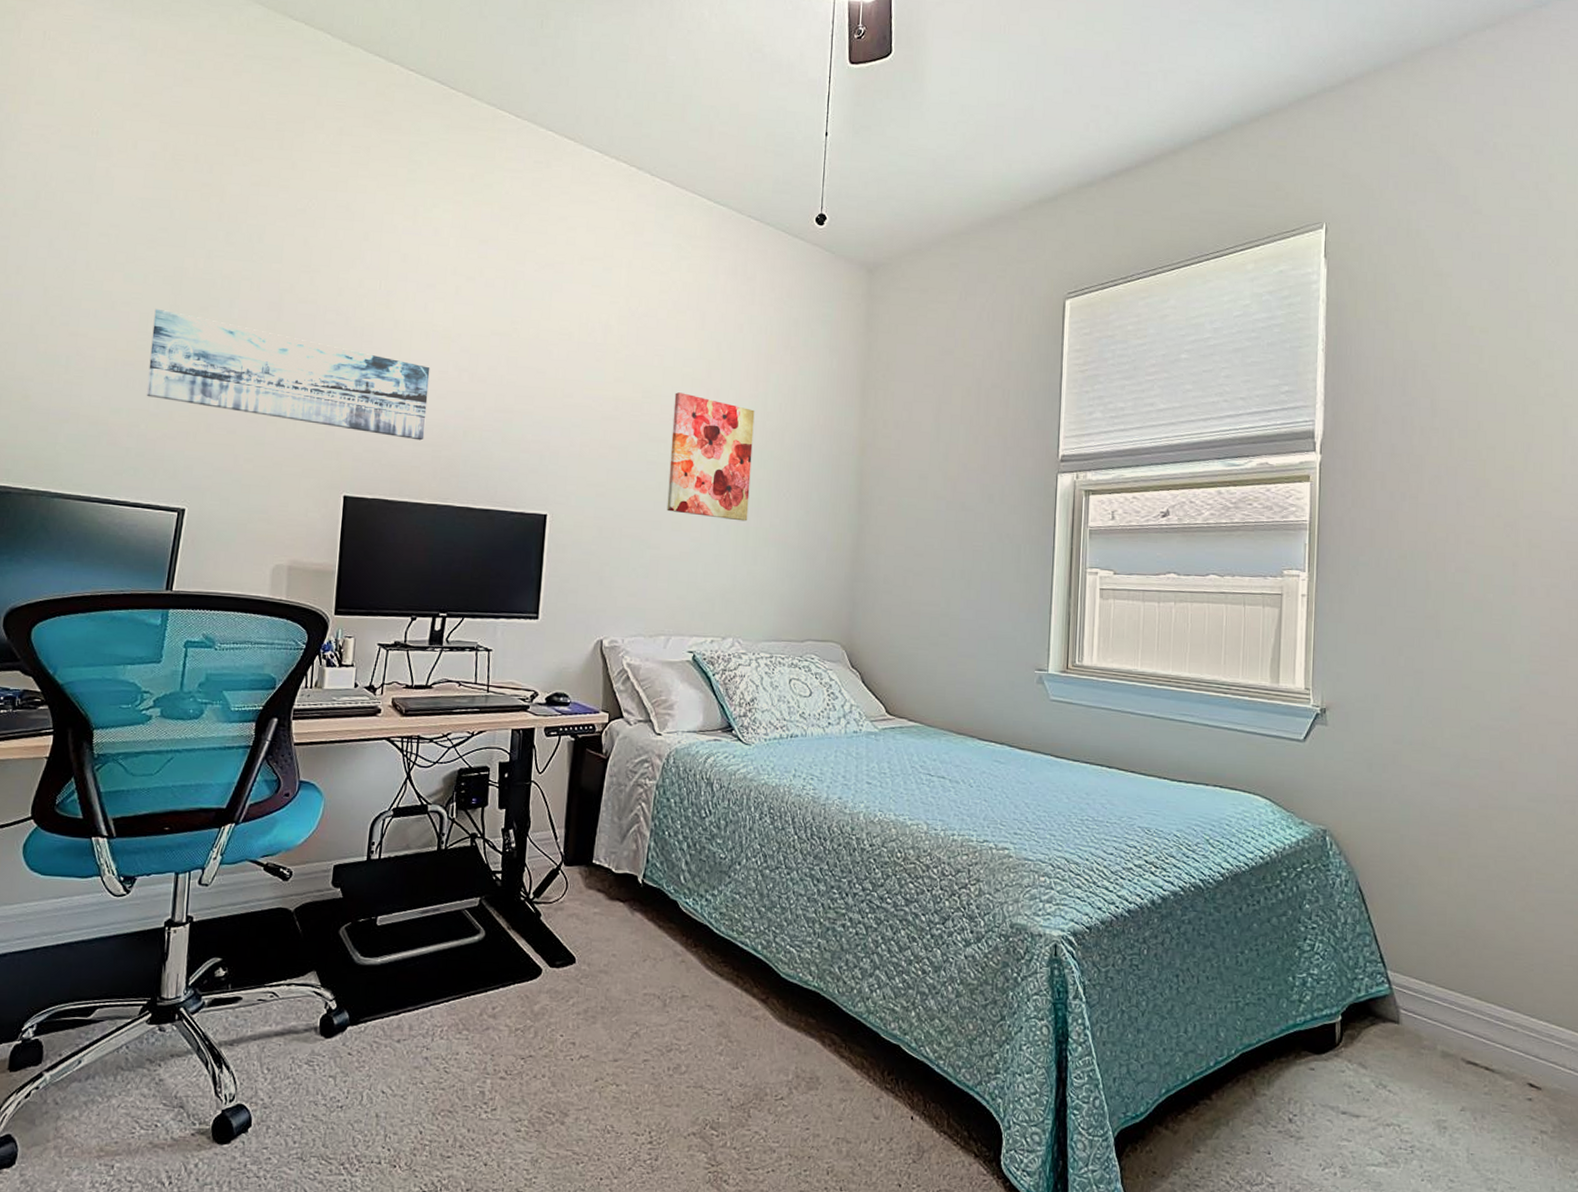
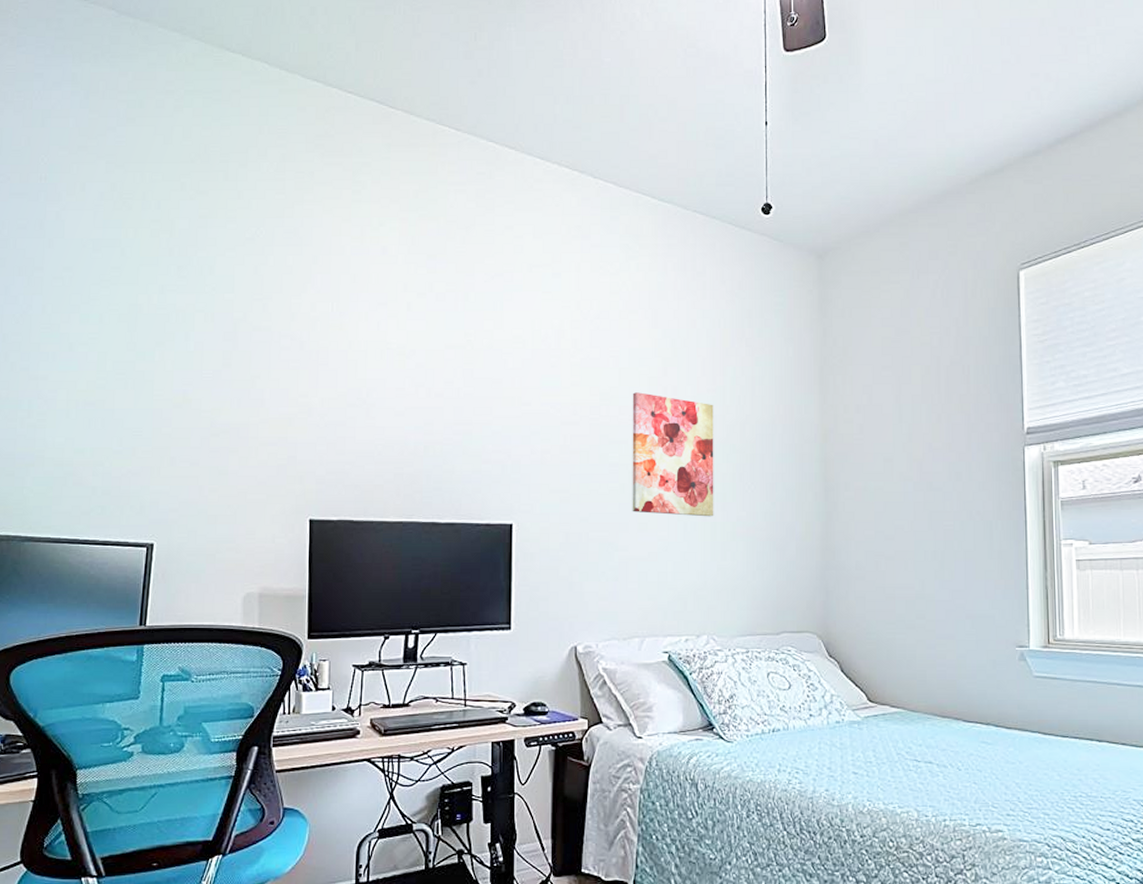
wall art: present [146,308,430,441] -> none [108,347,387,459]

